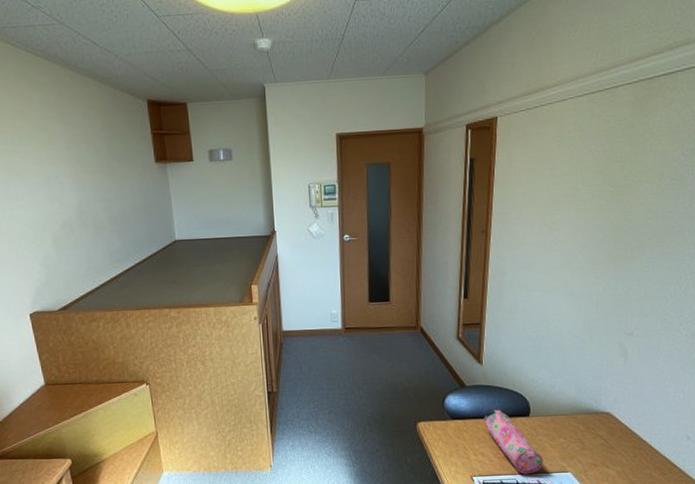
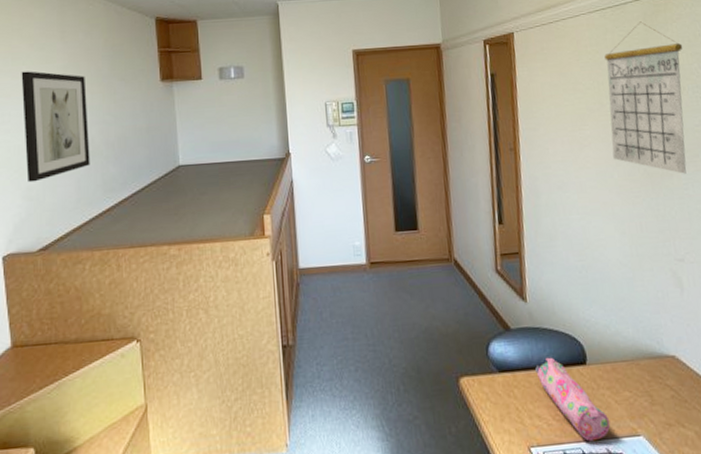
wall art: none [28,151,97,253] -> present [21,71,90,183]
calendar: none [580,106,669,258] -> present [604,21,687,174]

